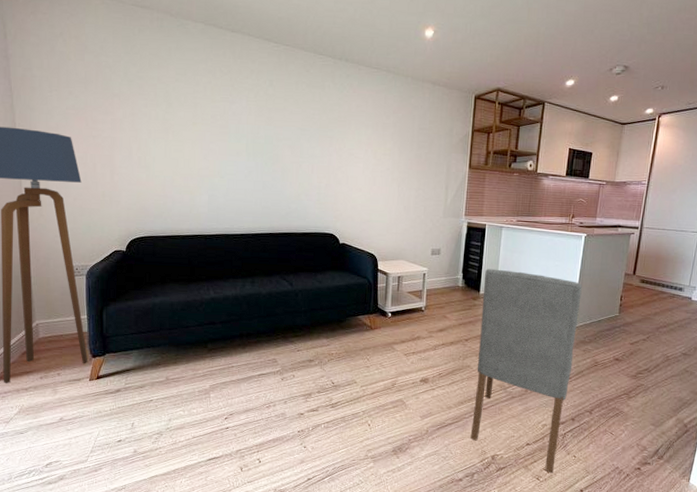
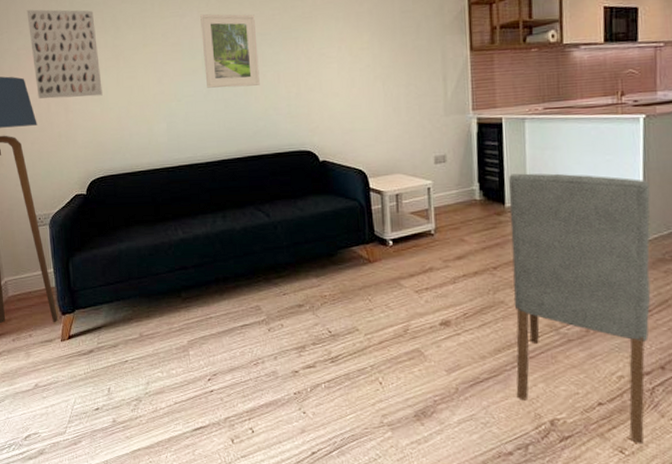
wall art: none [79,73,150,163] -> present [26,9,103,99]
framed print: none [248,103,297,173] -> present [200,13,260,88]

